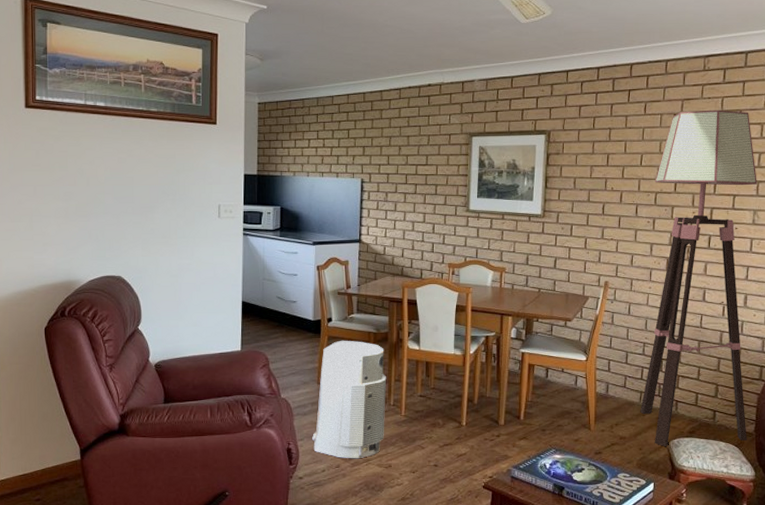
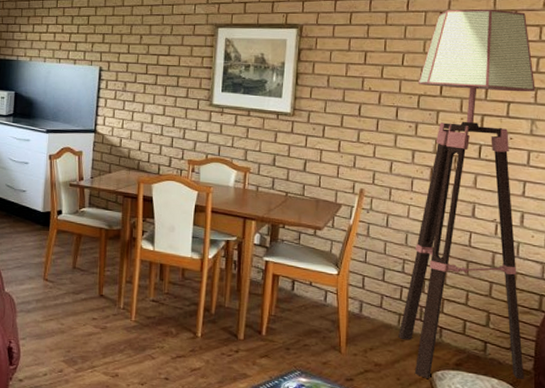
air purifier: present [312,340,387,459] -> none [35,234,117,365]

